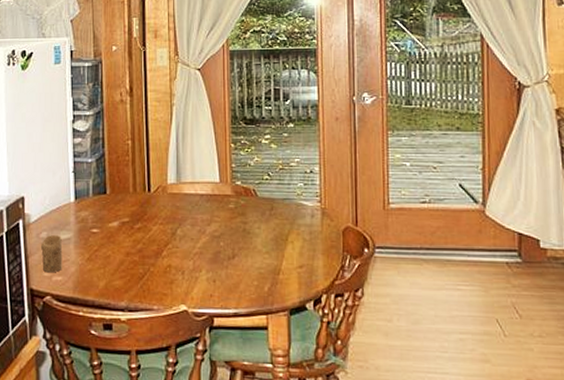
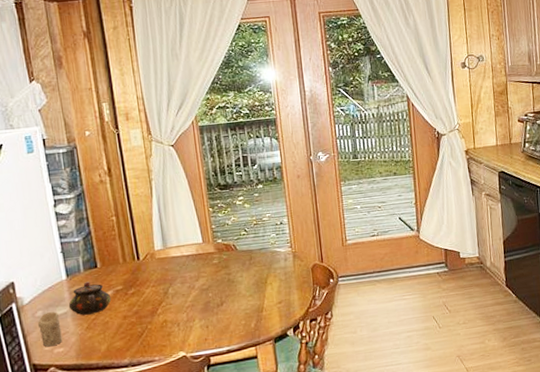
teapot: none [73,208,116,245] -> present [68,281,112,316]

